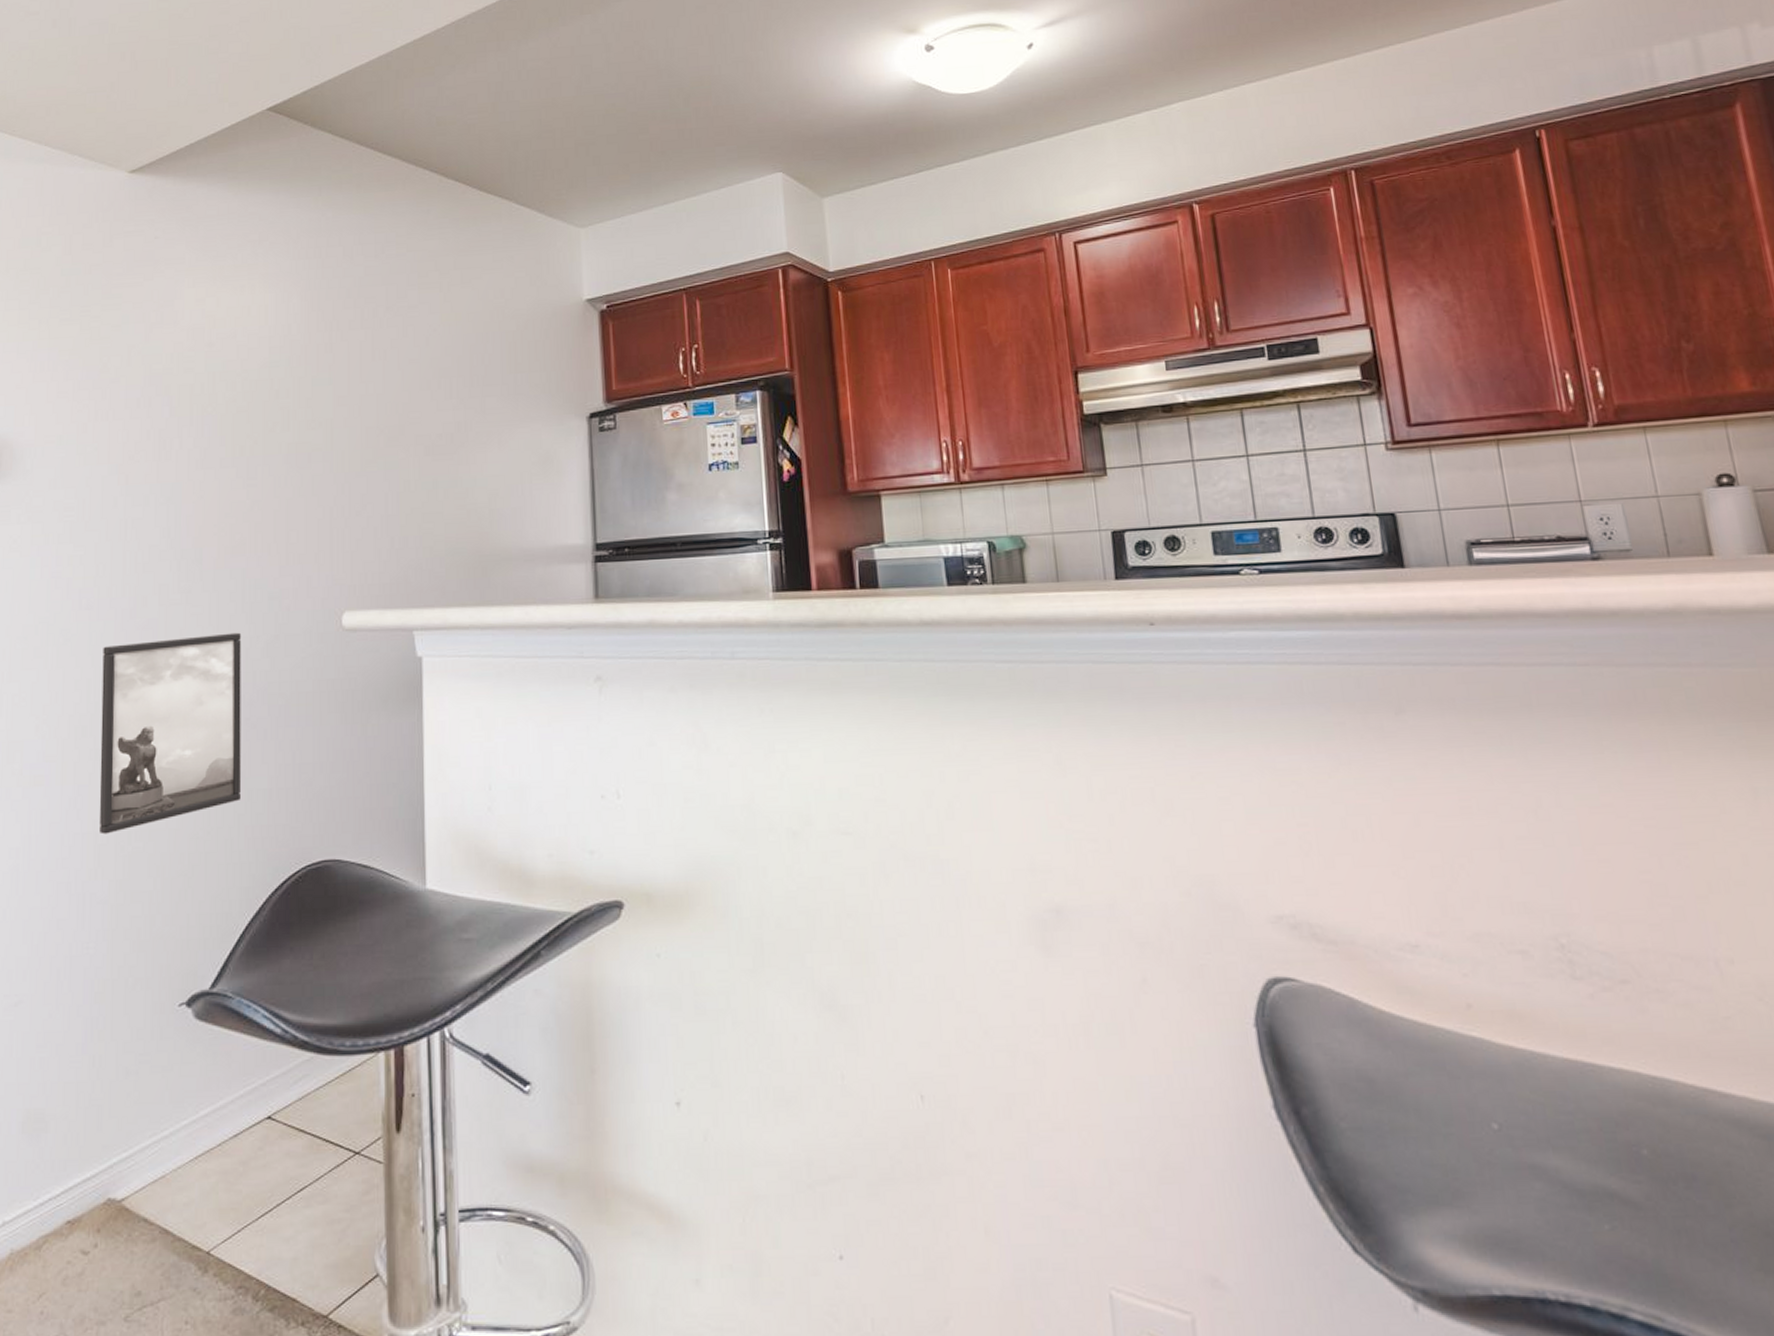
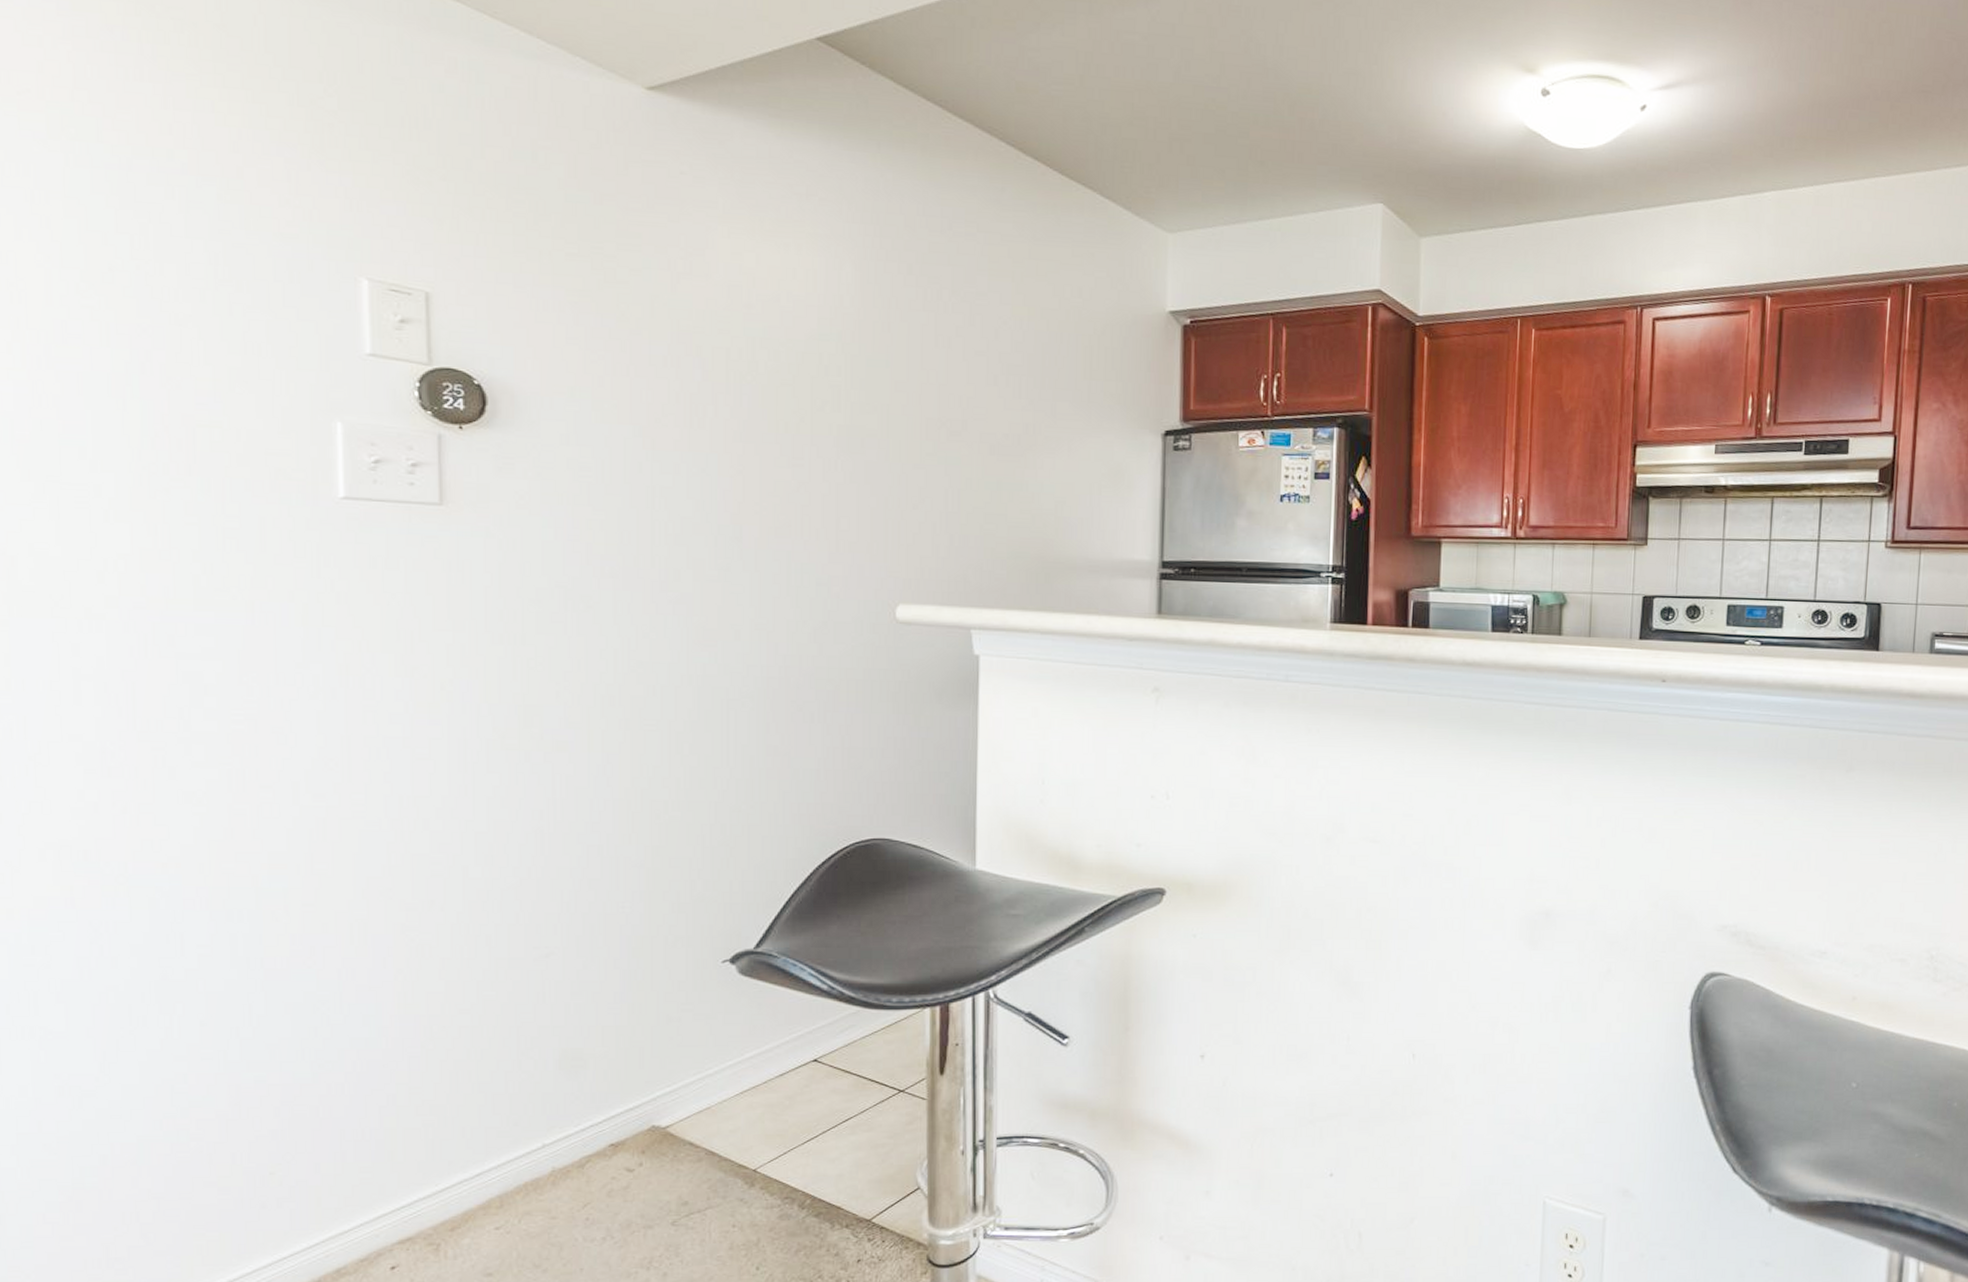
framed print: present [99,632,242,835] -> none [631,615,786,802]

